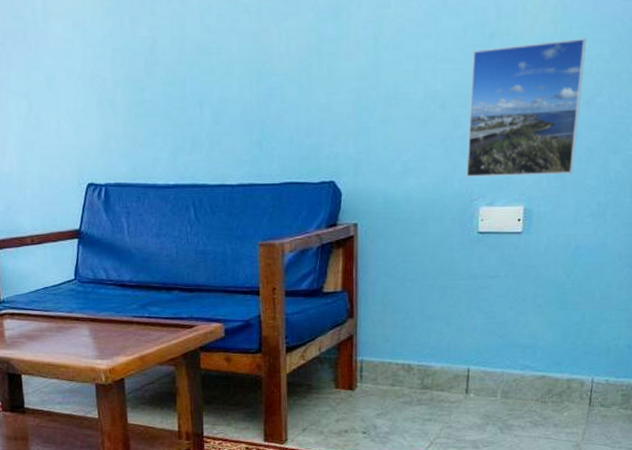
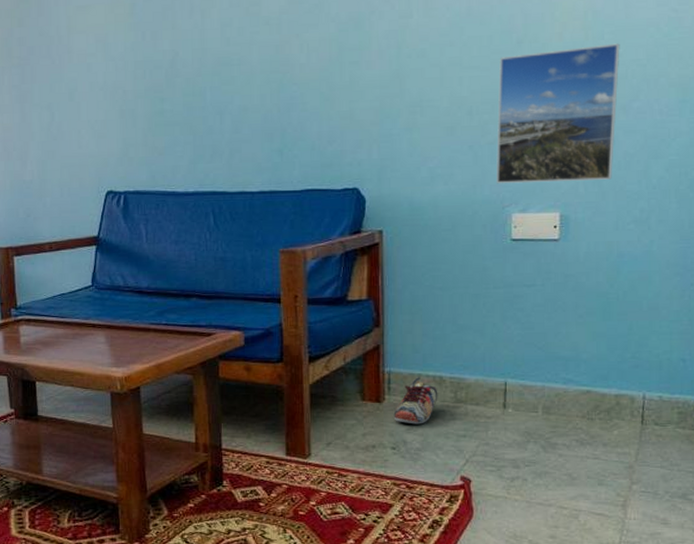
shoe: none [365,365,407,410] -> present [393,377,438,425]

